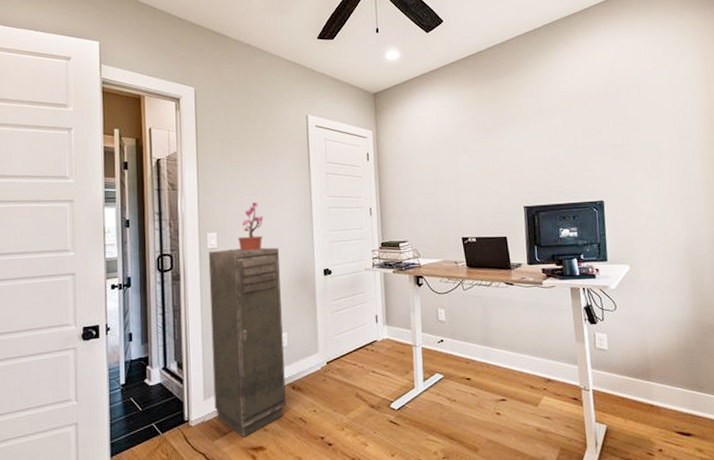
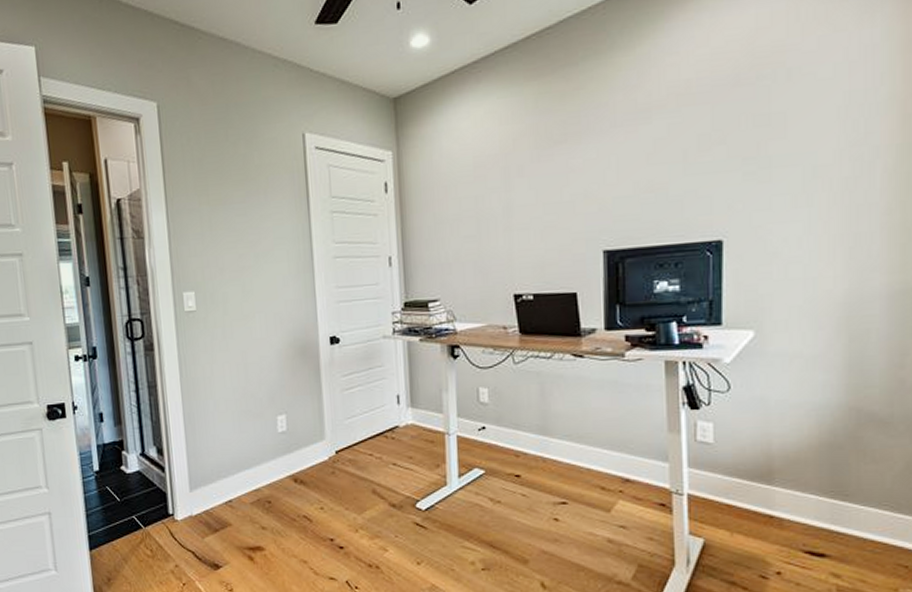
storage cabinet: present [208,247,286,438] -> none [185,309,287,535]
potted plant: present [228,202,264,252] -> none [210,252,254,315]

